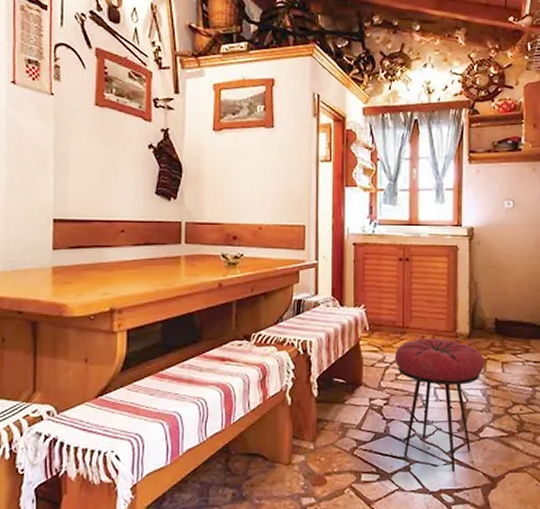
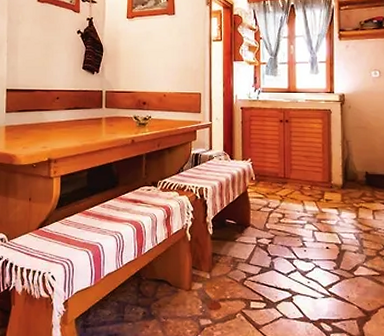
stool: present [394,338,485,472] -> none [277,188,358,304]

